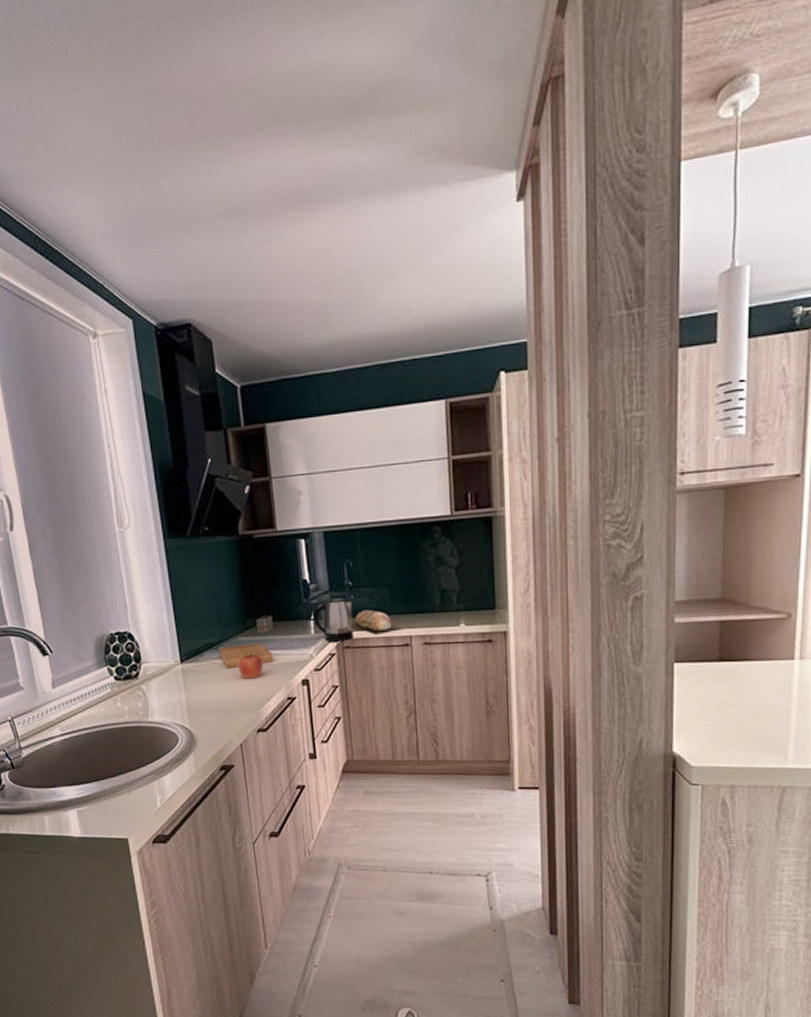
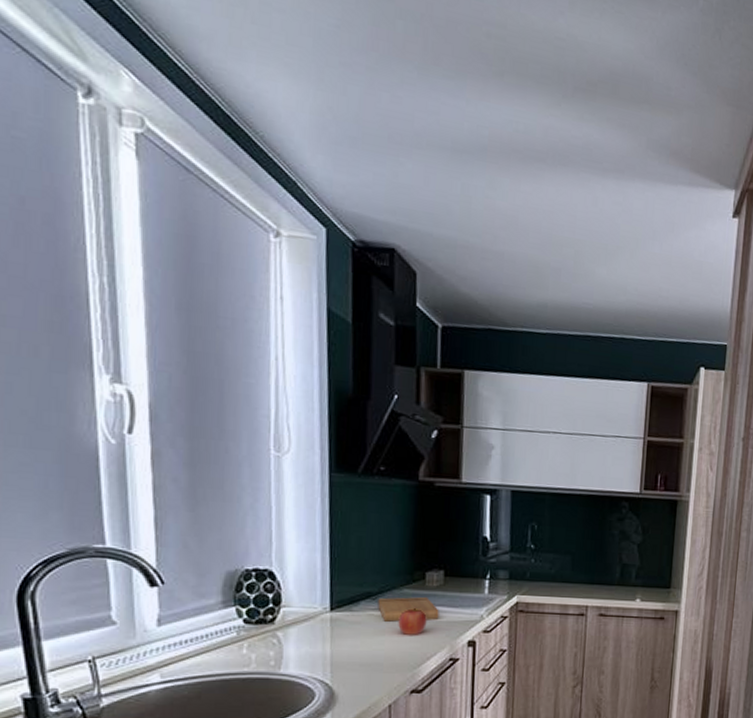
kettle: present [313,598,354,642] -> none [489,559,533,605]
bread loaf: present [351,609,404,636] -> none [528,575,581,602]

